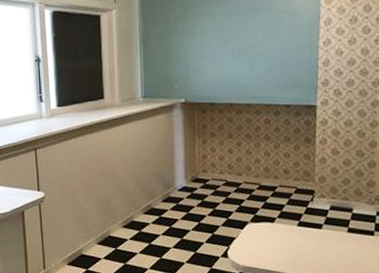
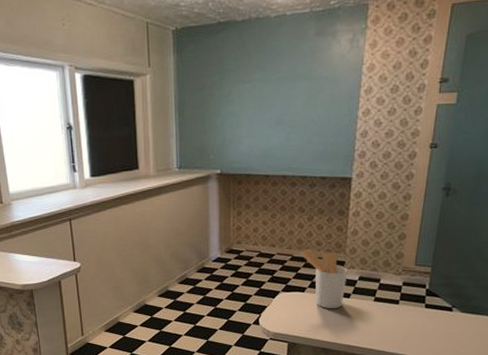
utensil holder: none [268,176,318,241] -> present [300,248,348,309]

